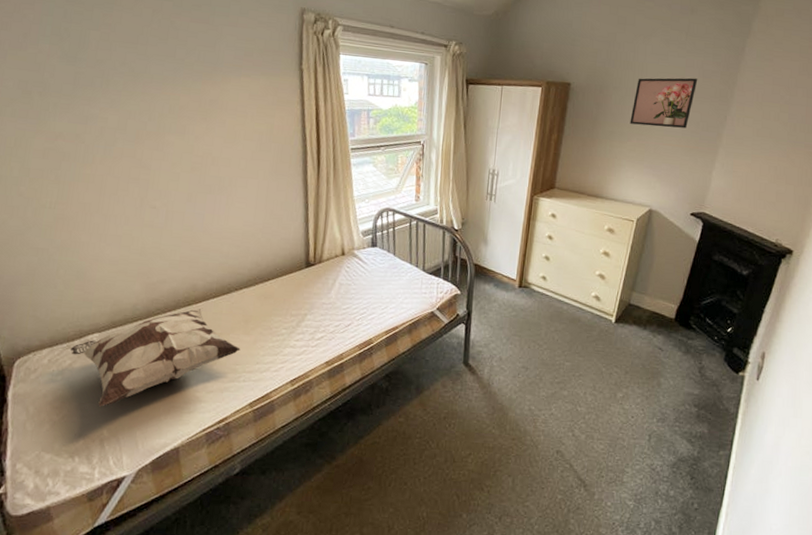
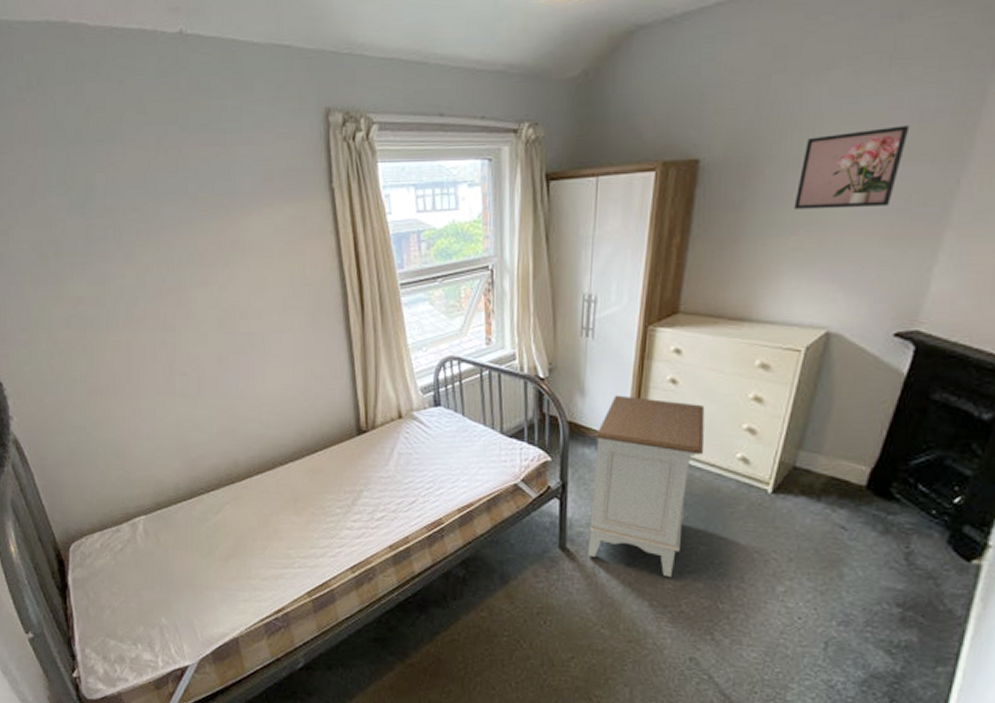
decorative pillow: present [70,308,241,407] -> none [119,487,292,593]
nightstand: none [485,245,571,387] -> present [588,394,705,578]

